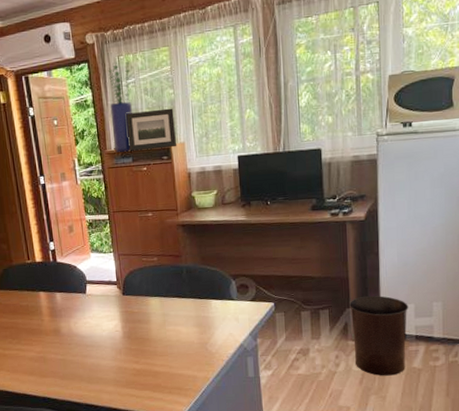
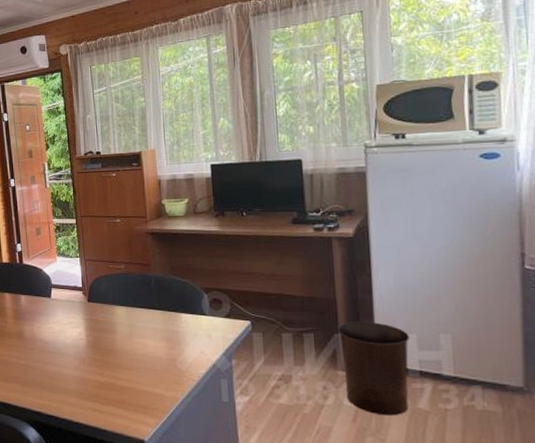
vase: present [108,58,132,153] -> none [80,68,103,158]
picture frame: present [126,108,177,151] -> none [97,115,148,157]

